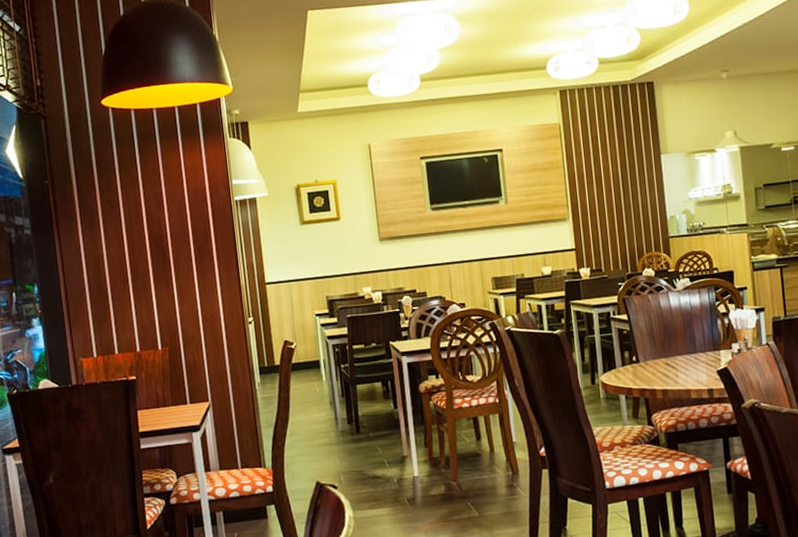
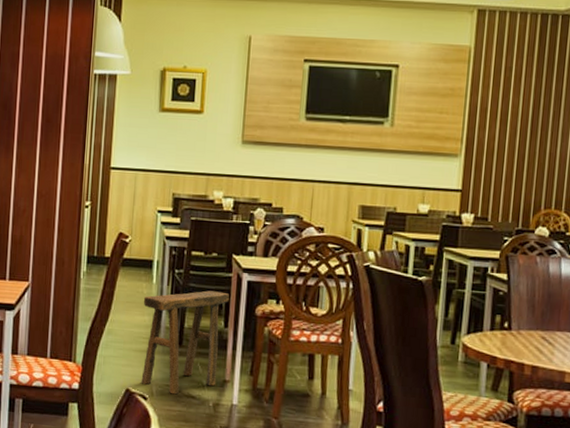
stool: none [317,377,396,479] -> present [141,290,229,395]

